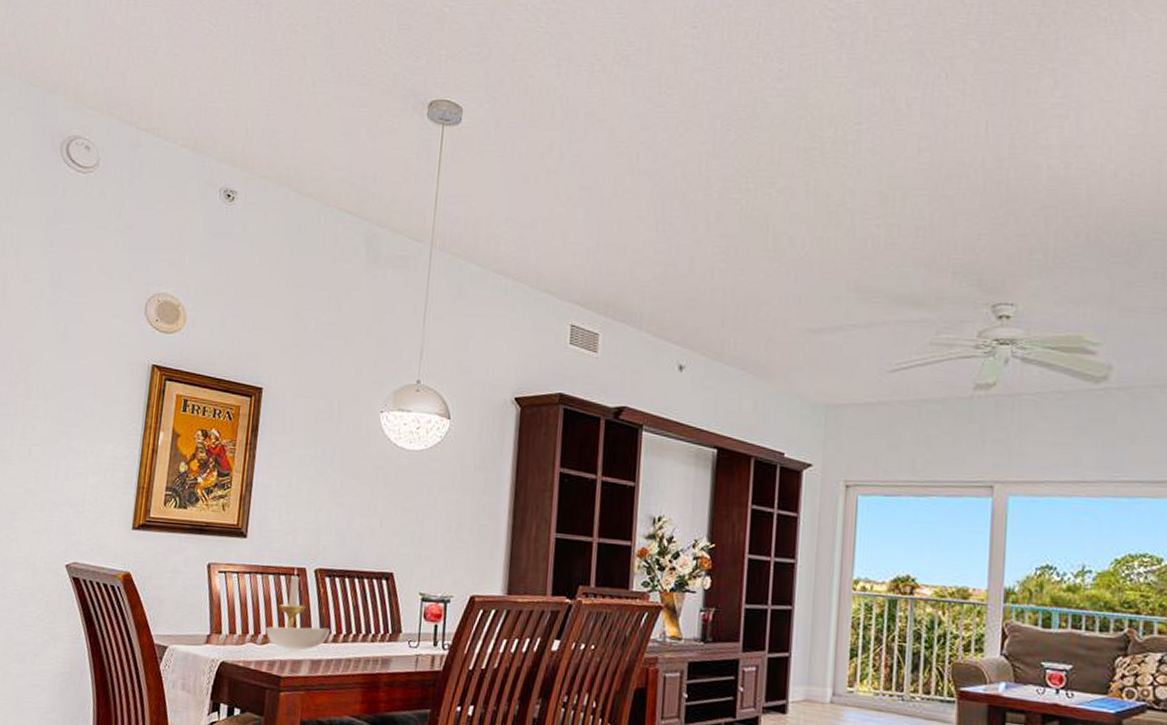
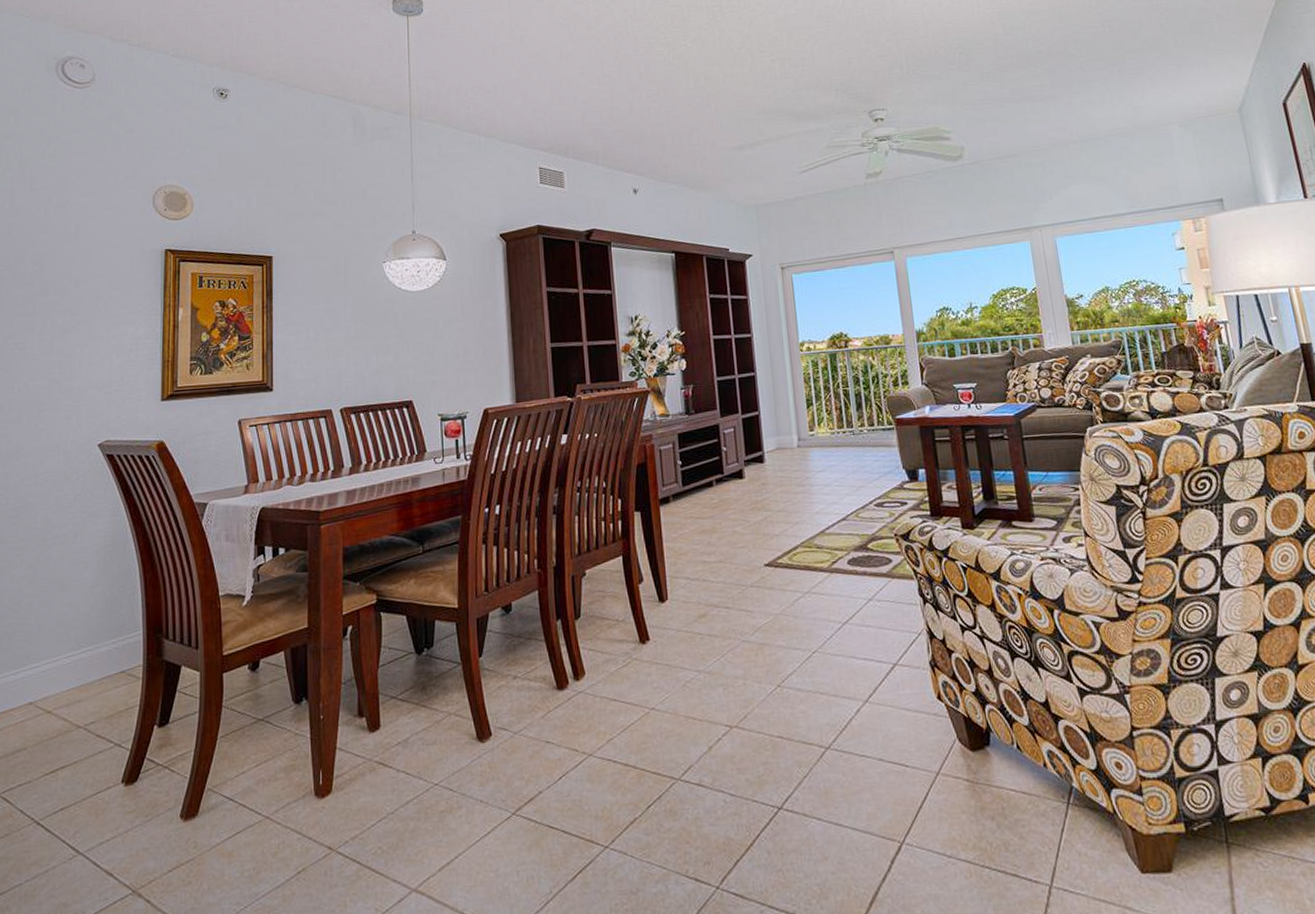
soup bowl: present [265,626,331,651] -> none [300,459,361,486]
candlestick: present [279,567,307,629] -> none [310,410,337,466]

